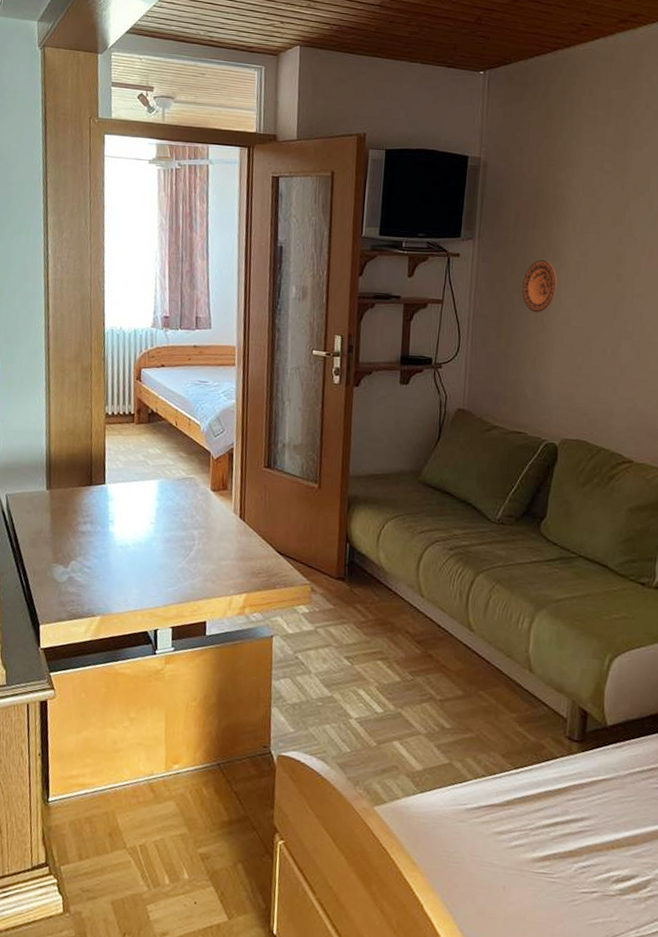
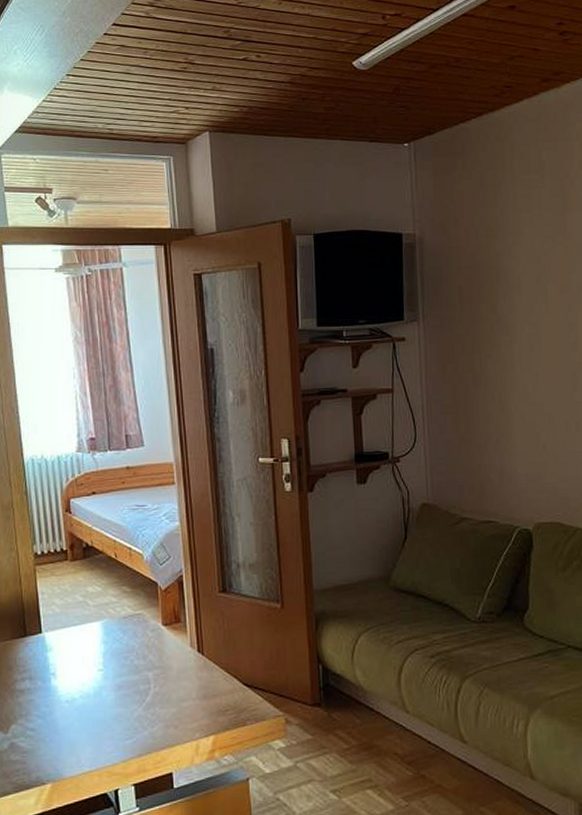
decorative plate: present [522,259,557,313] -> none [475,335,511,392]

